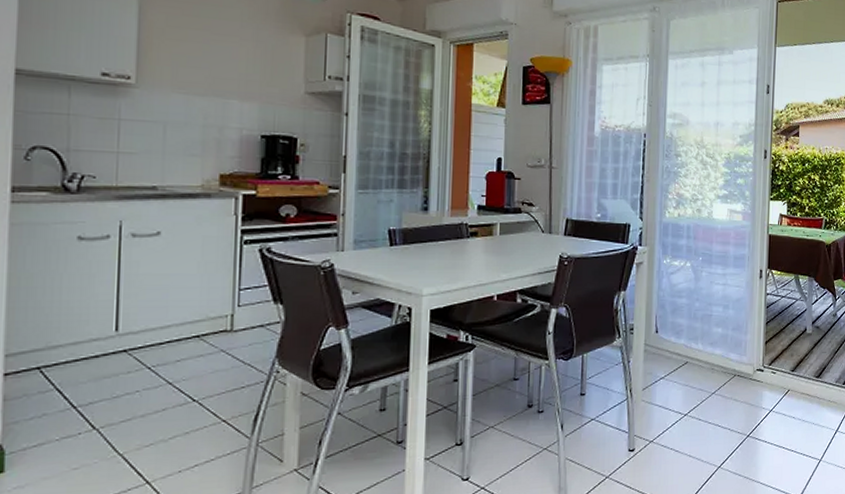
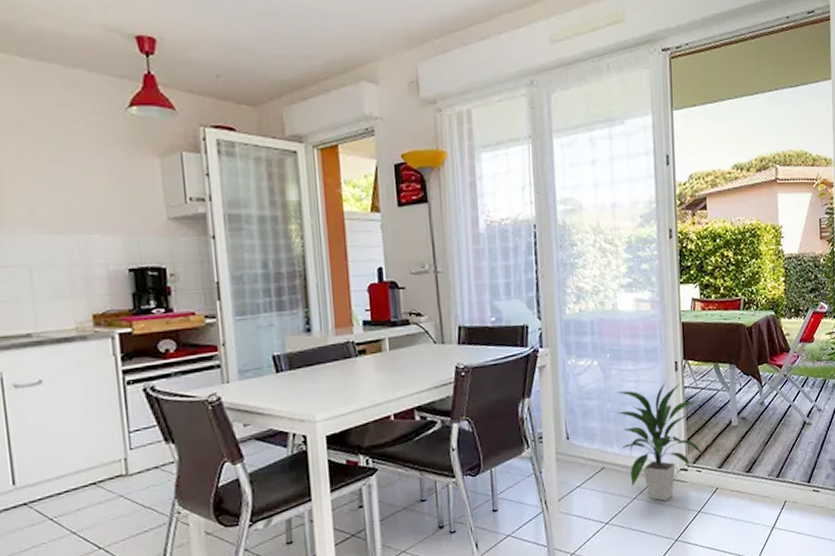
indoor plant: none [701,286,781,398] -> present [613,381,706,501]

